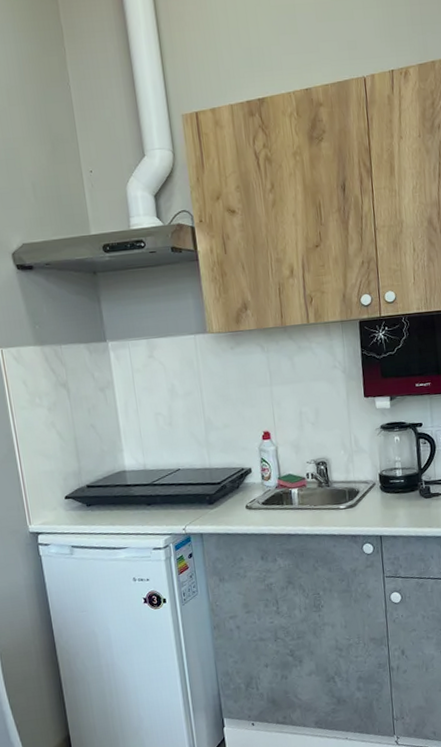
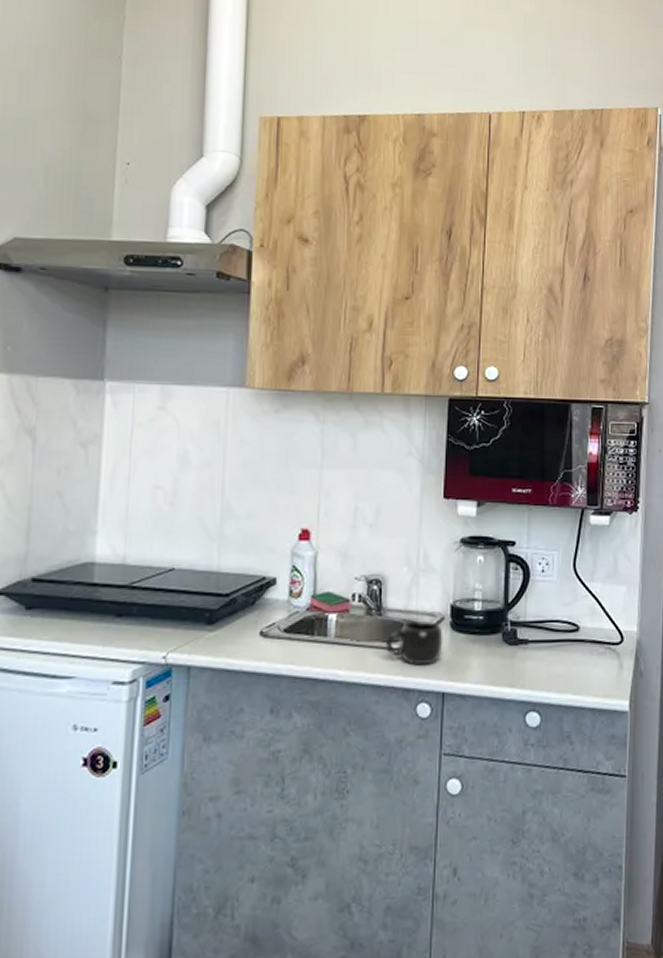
mug: none [334,487,377,519] -> present [385,621,443,666]

